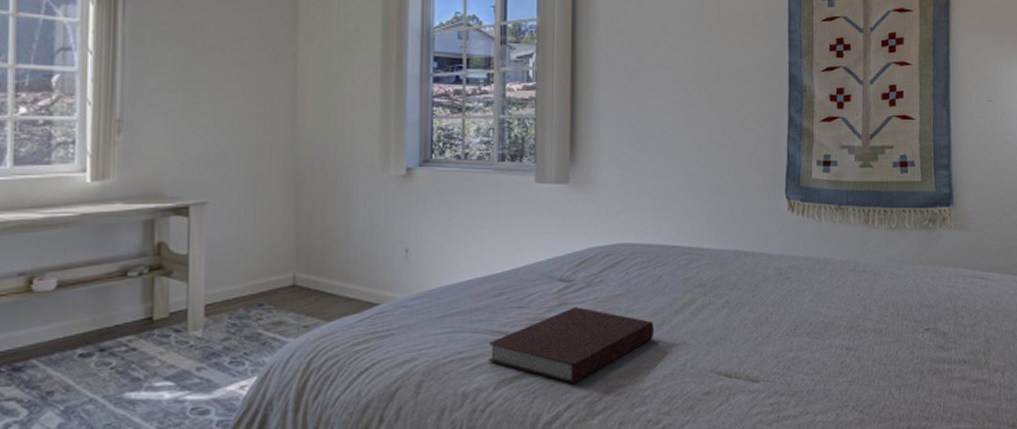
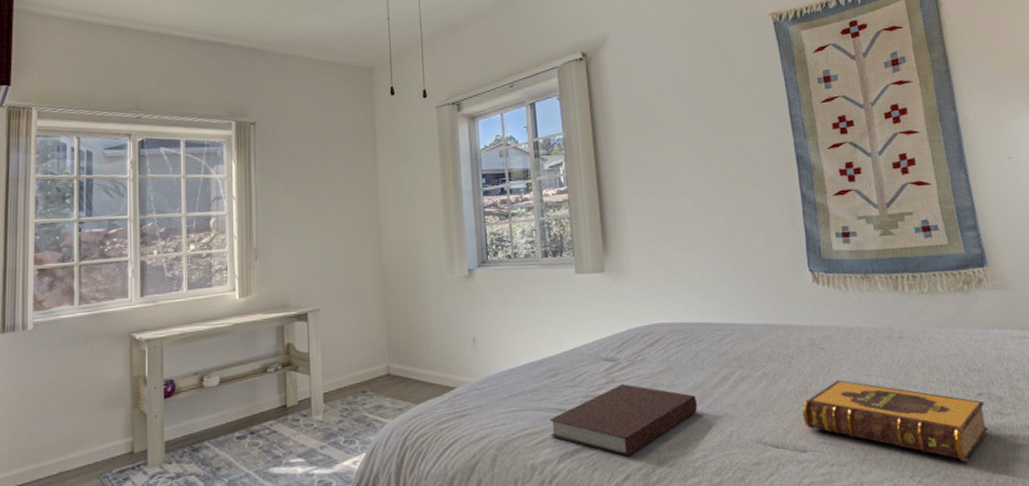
hardback book: none [760,311,930,393] -> present [802,380,988,462]

